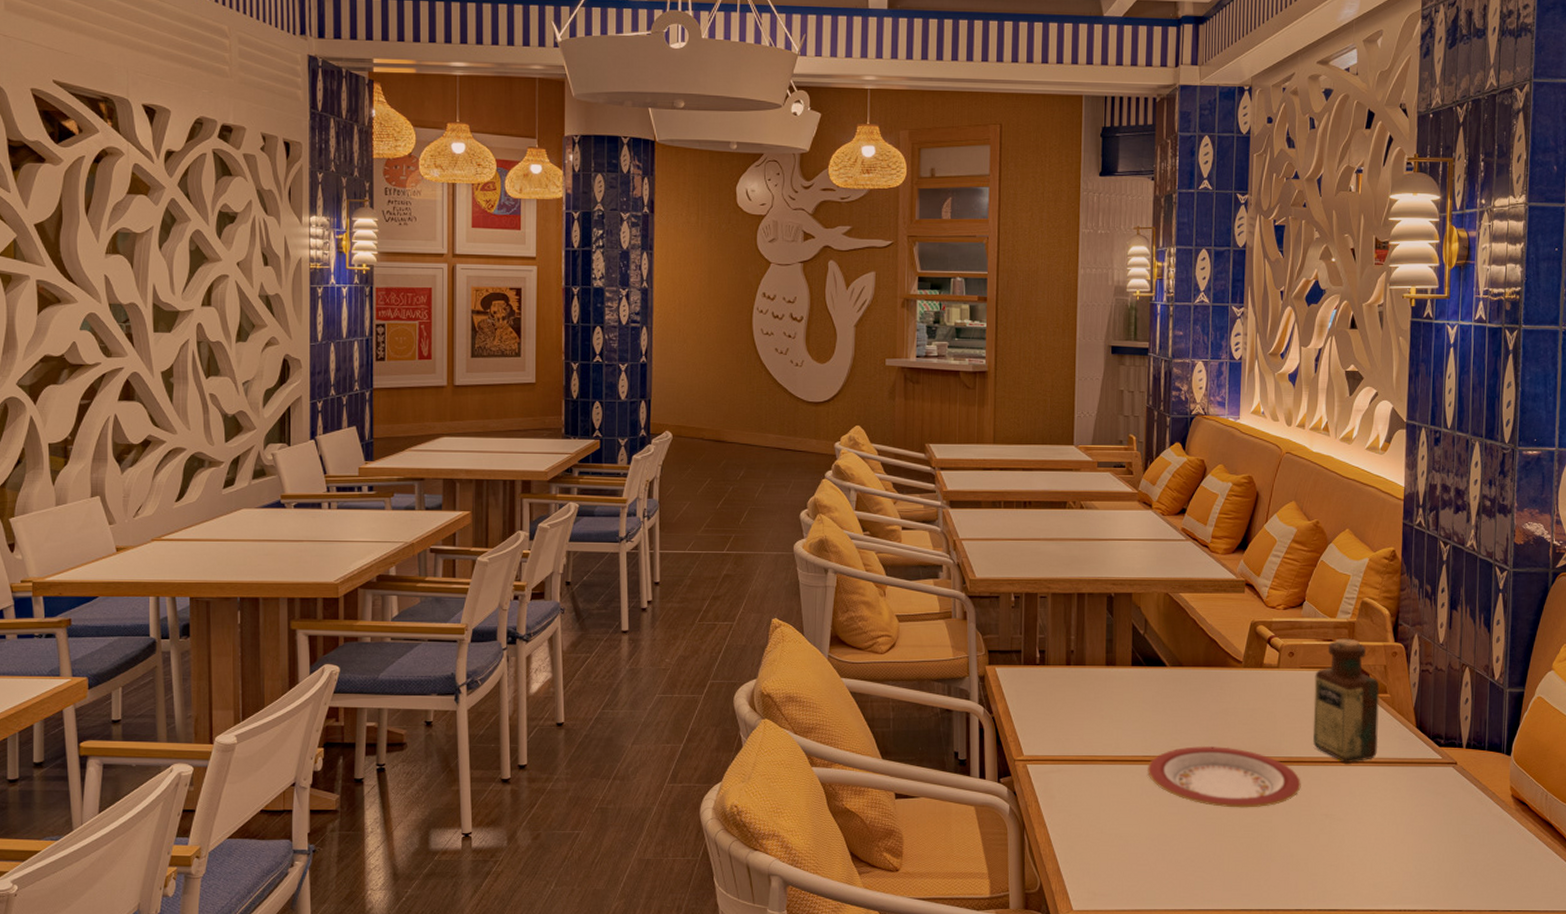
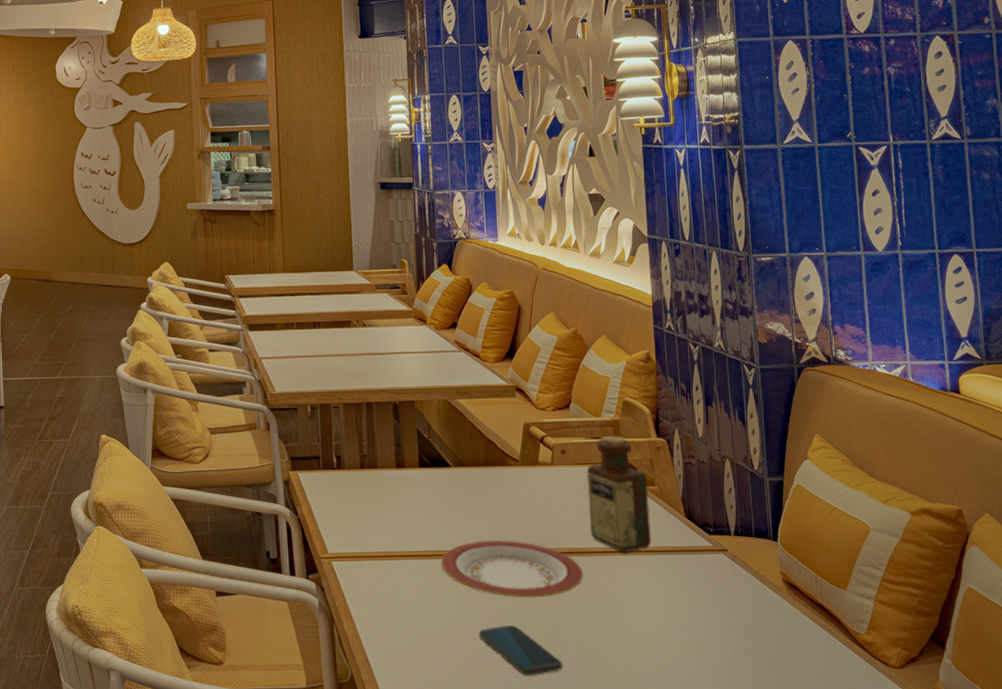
smartphone: none [1182,835,1271,889] -> present [478,624,563,676]

